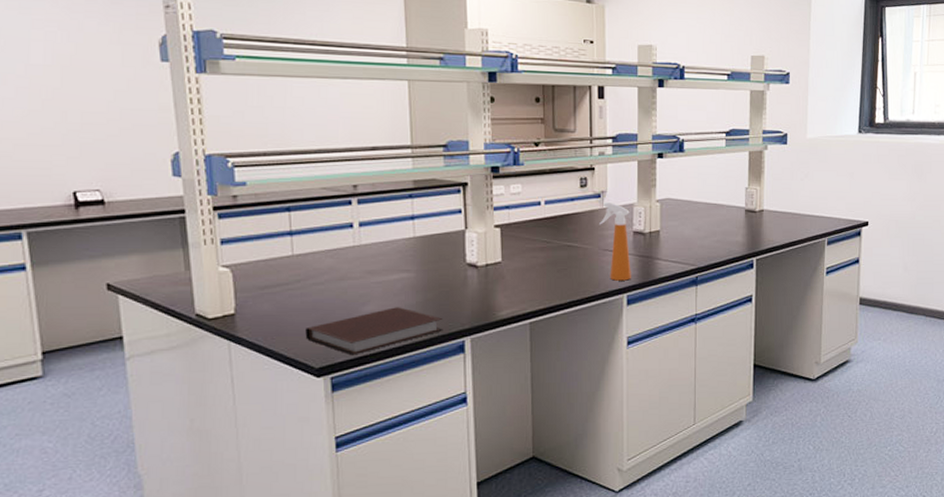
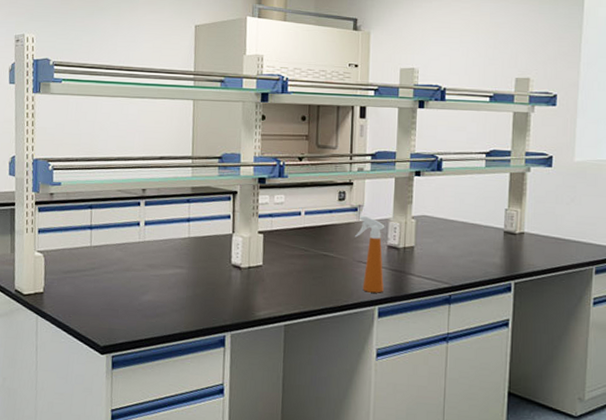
notebook: present [305,307,443,356] -> none [95,299,208,339]

